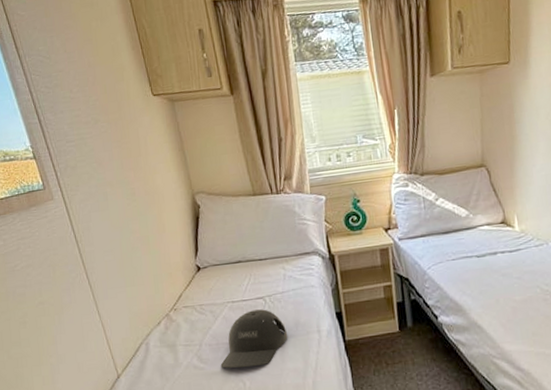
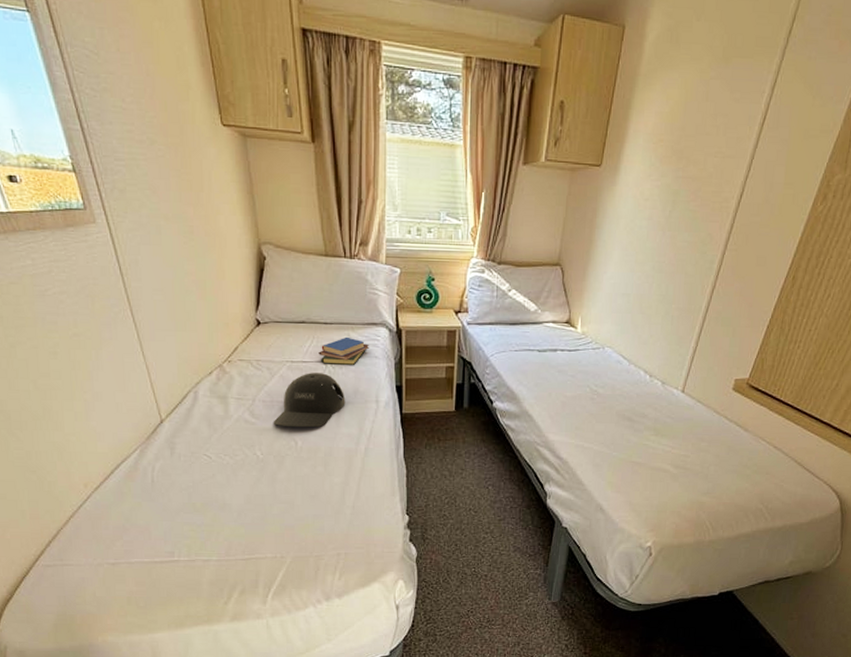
book: none [257,269,306,300] -> present [318,336,370,365]

